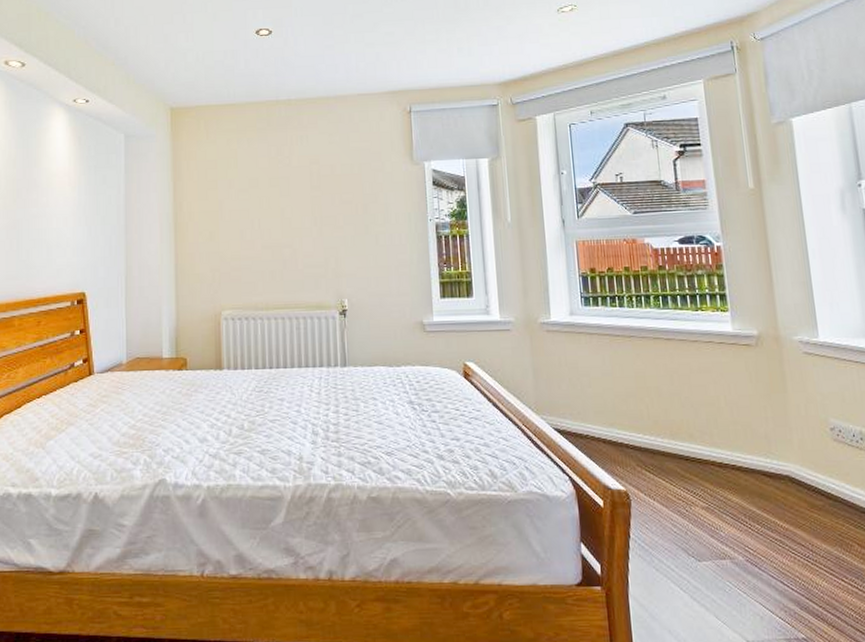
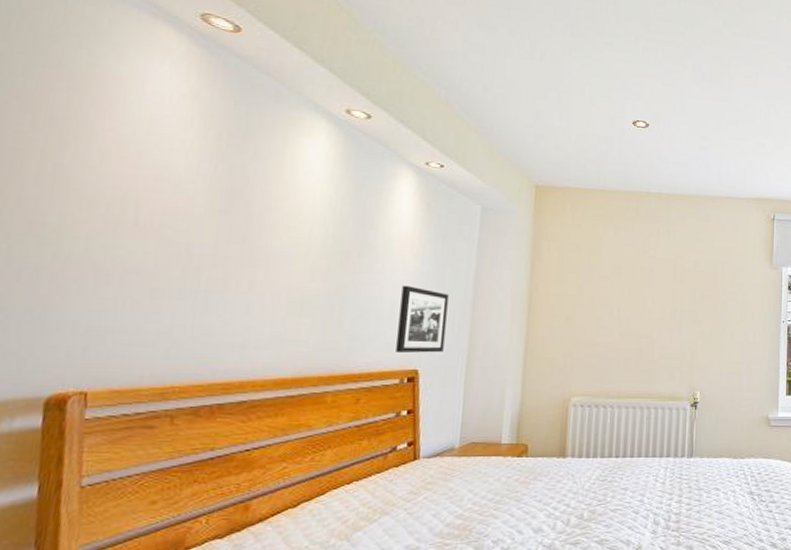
picture frame: none [65,215,105,277] -> present [396,285,449,353]

